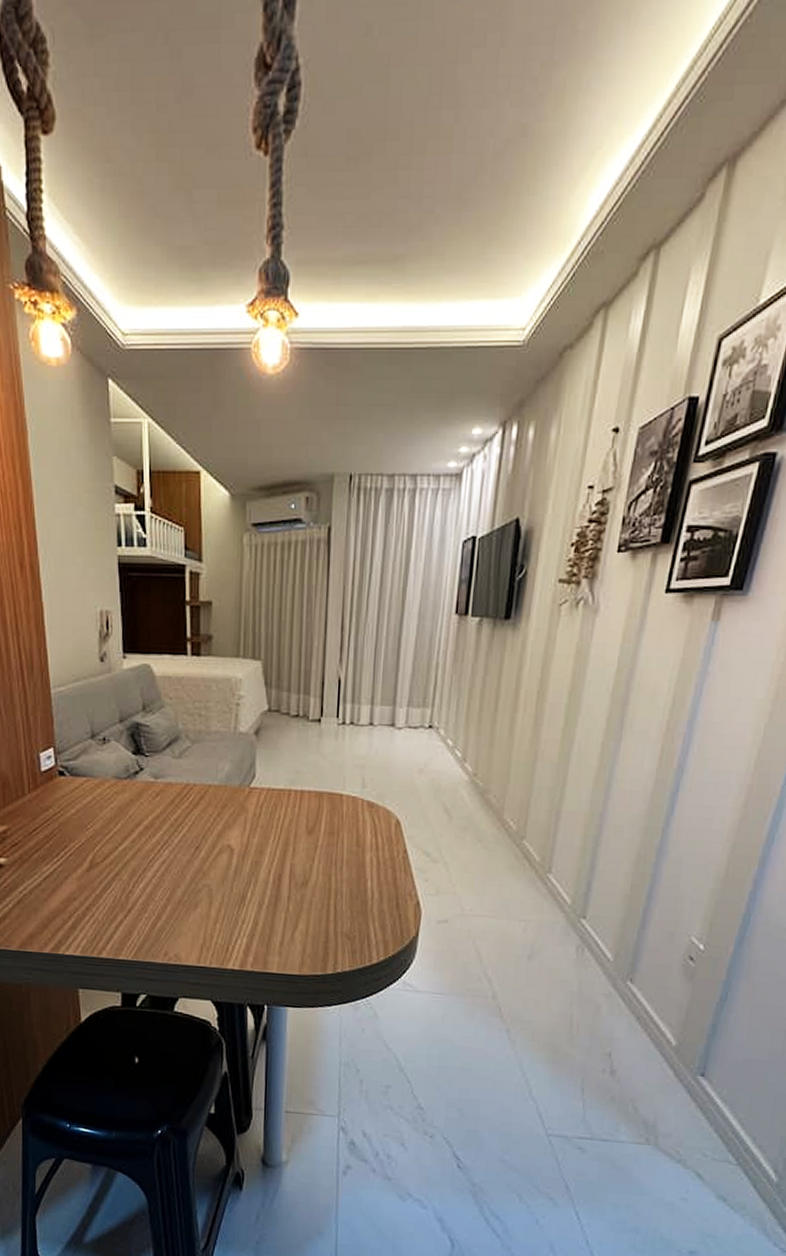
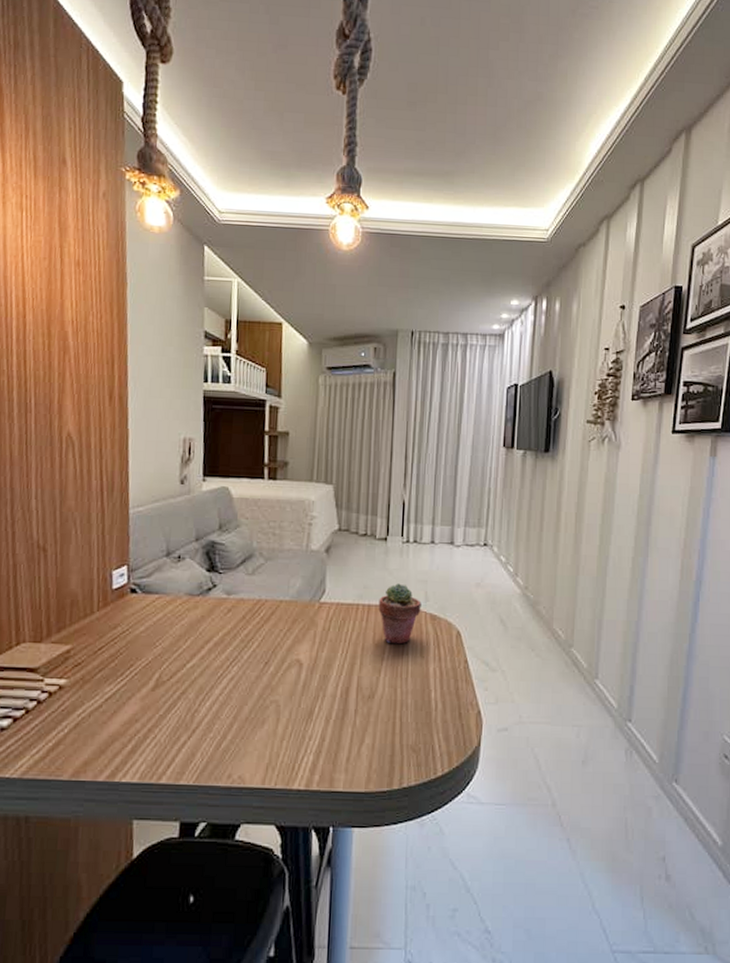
potted succulent: none [312,768,358,832] -> present [378,583,422,644]

